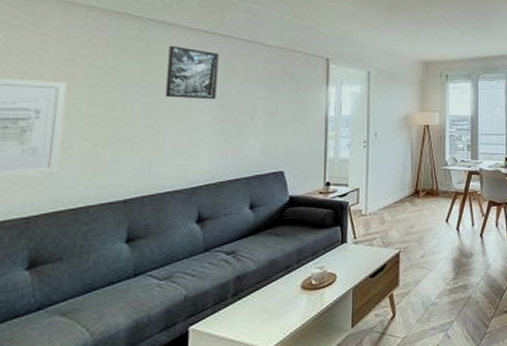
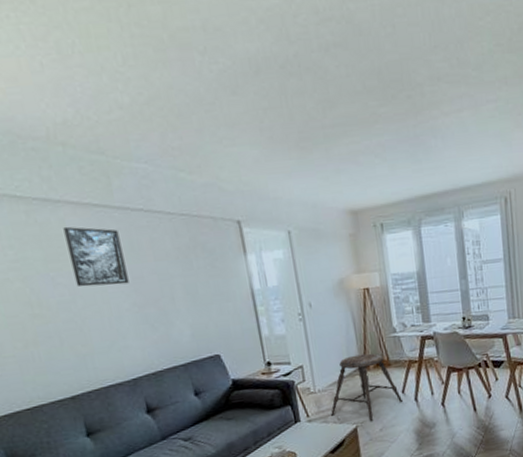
stool: none [377,182,446,248] -> present [331,353,404,422]

